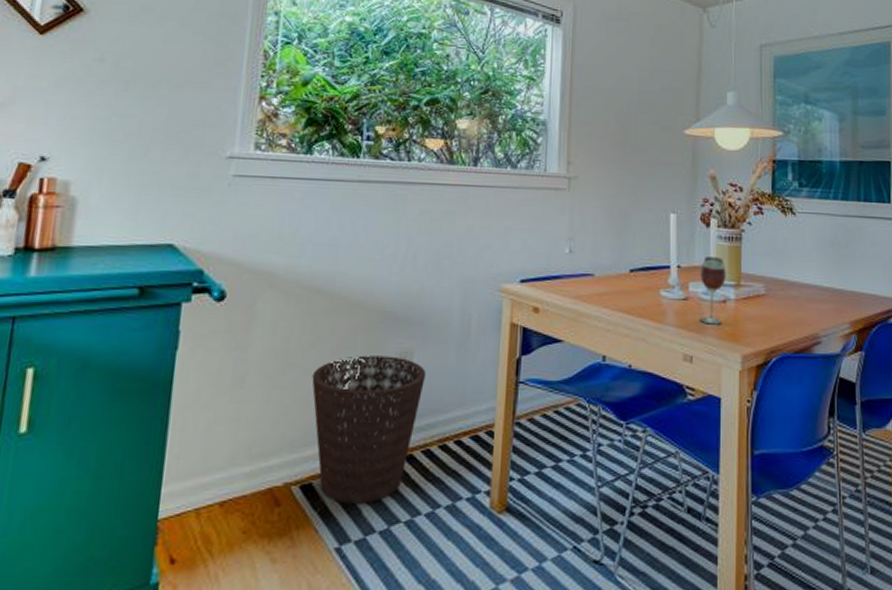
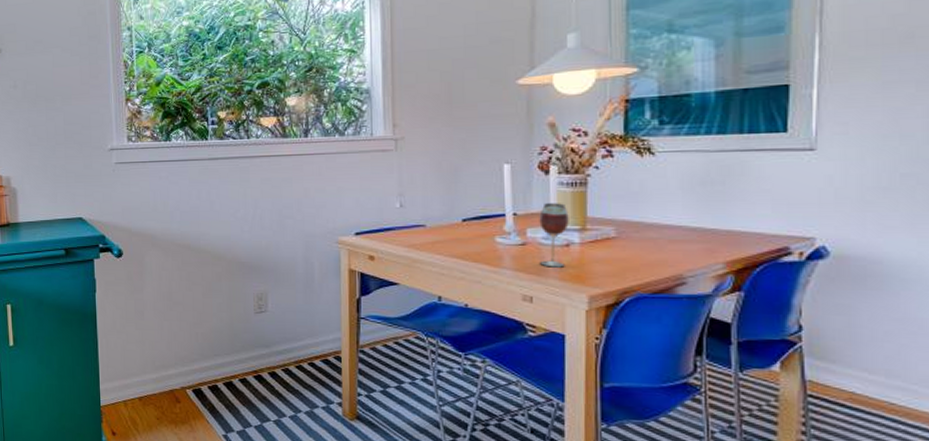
basket: present [312,355,427,504] -> none [191,296,280,406]

